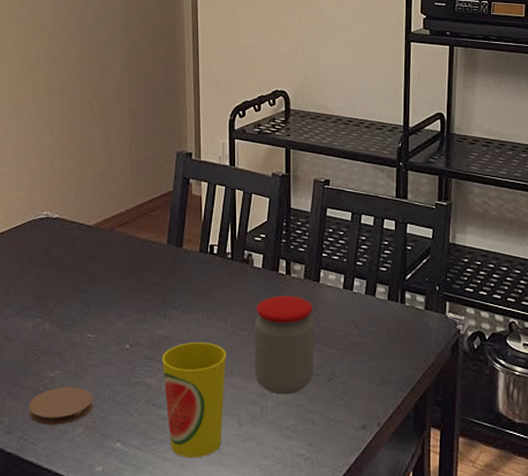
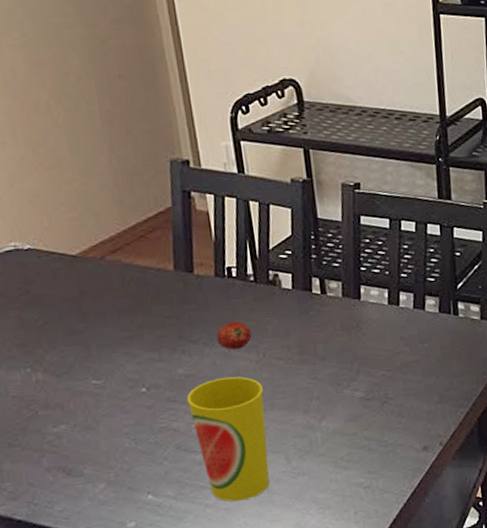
coaster: present [29,387,93,425] -> none [33,440,113,486]
fruit: none [194,292,223,318] -> present [217,320,252,350]
jar: present [254,296,315,395] -> none [290,317,365,425]

